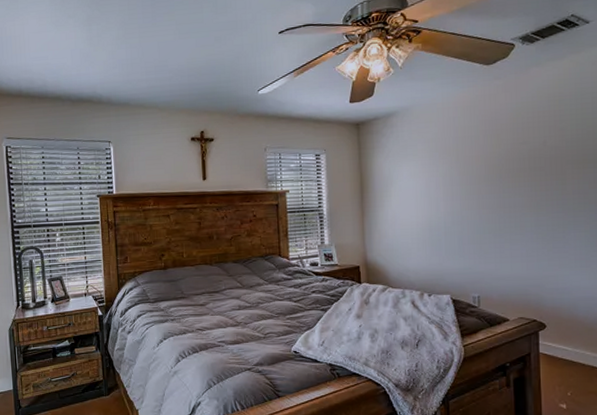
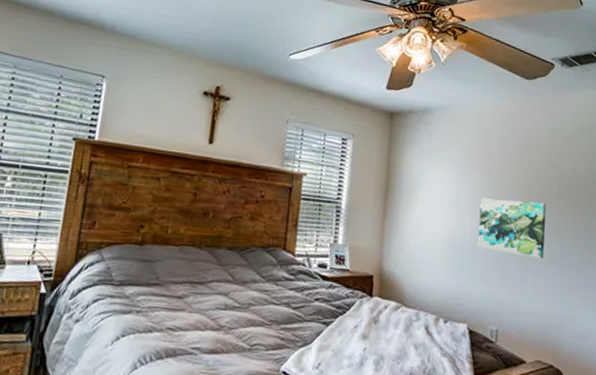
wall art: none [451,178,520,229] -> present [478,198,546,259]

